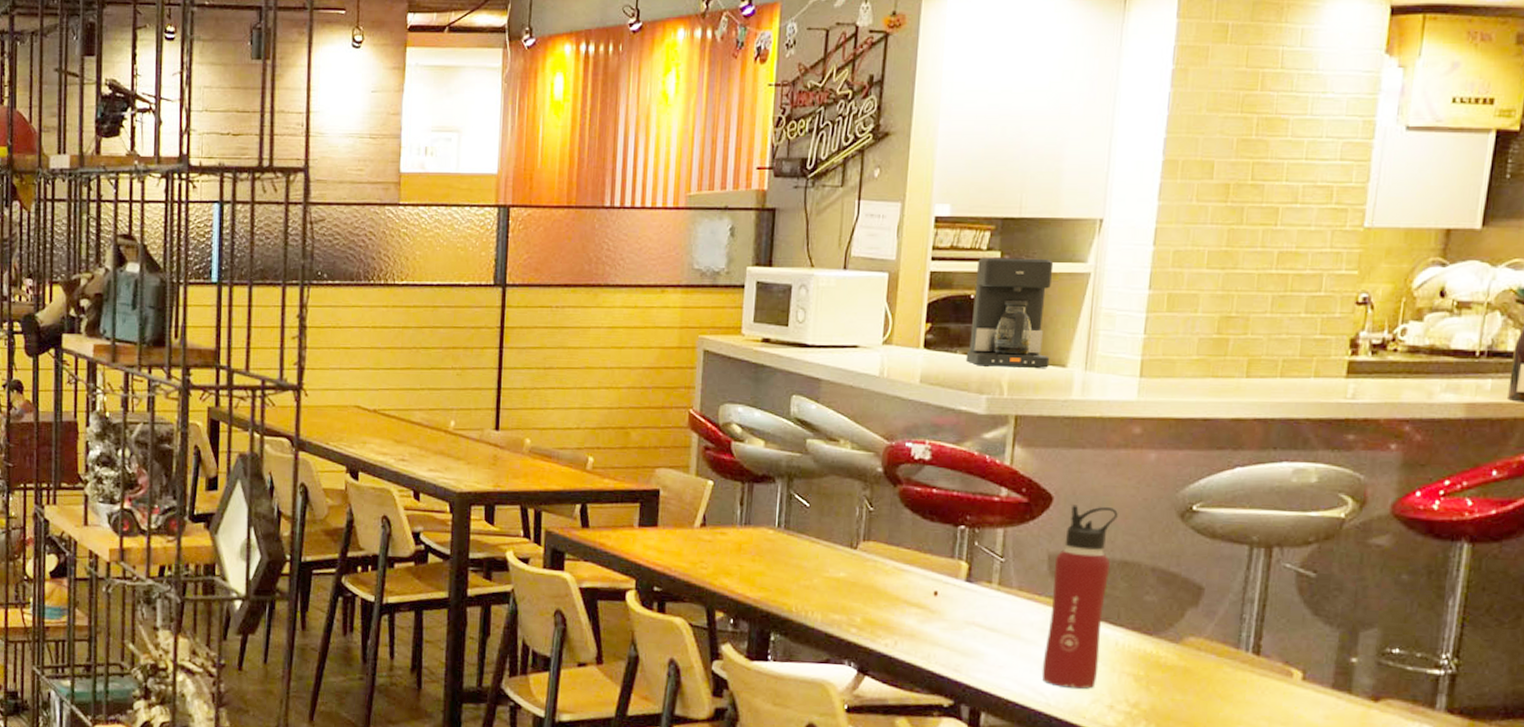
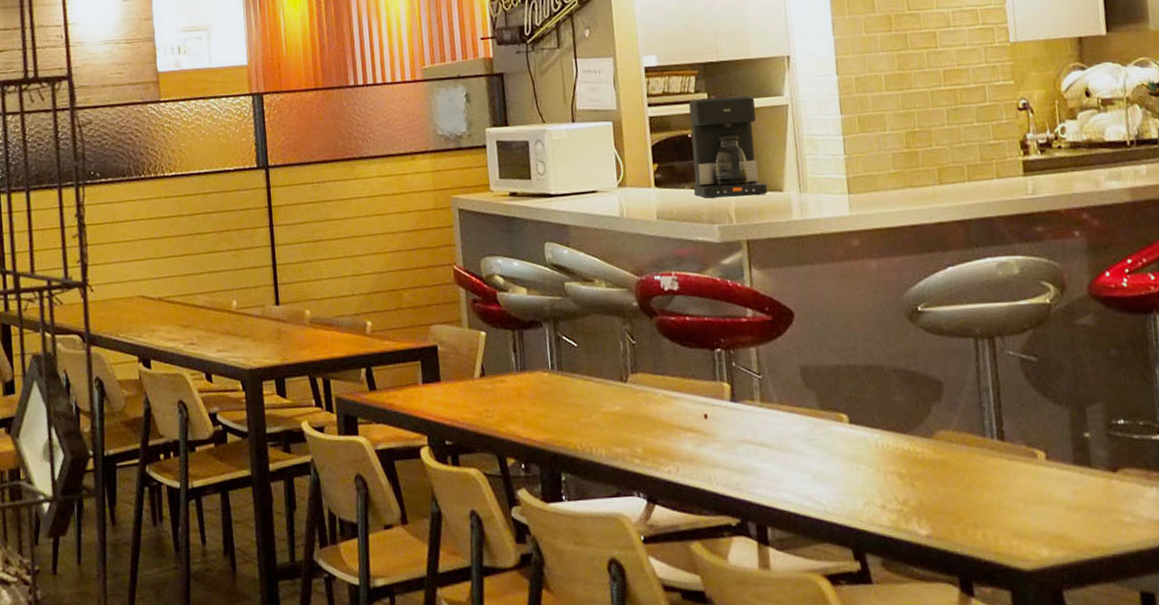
water bottle: present [1041,504,1118,689] -> none [806,315,866,493]

